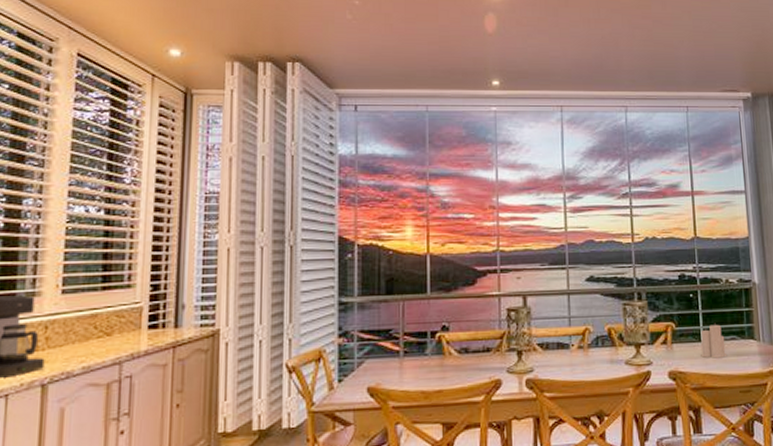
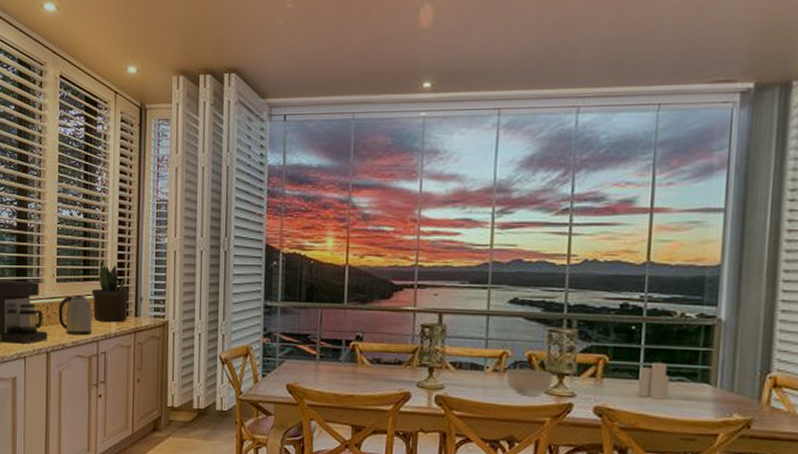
kettle: none [62,308,114,359] -> present [58,295,92,336]
planter: none [113,266,168,339] -> present [91,262,130,323]
bowl: none [589,342,632,370] -> present [505,368,554,398]

